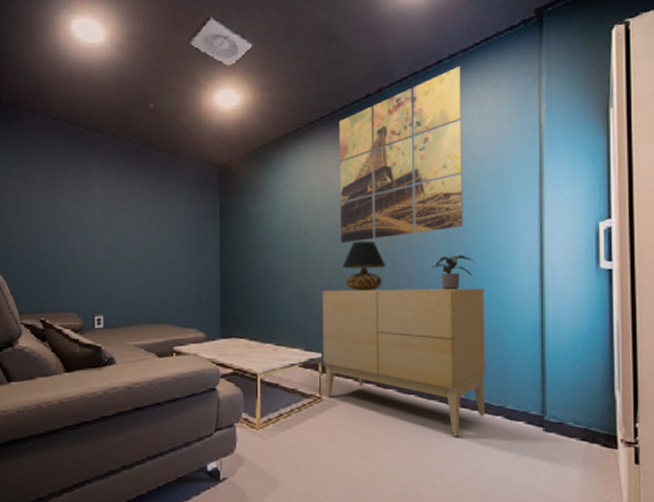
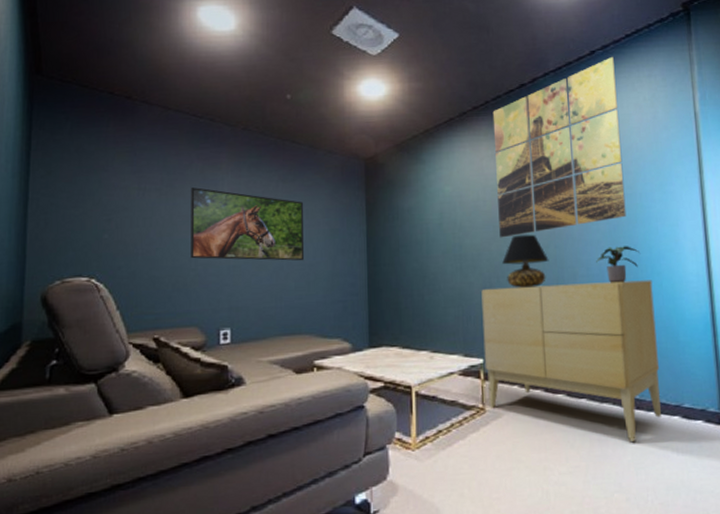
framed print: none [69,189,166,259] -> present [190,187,305,261]

